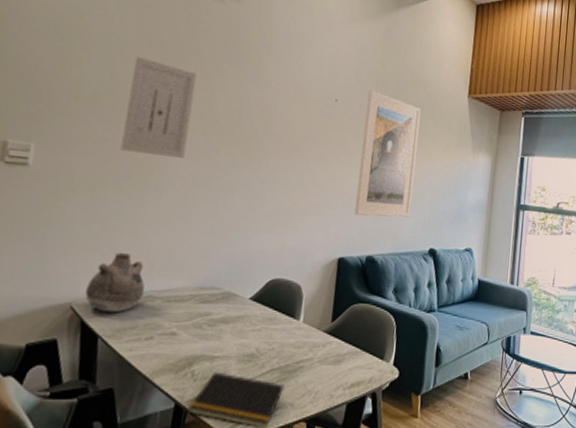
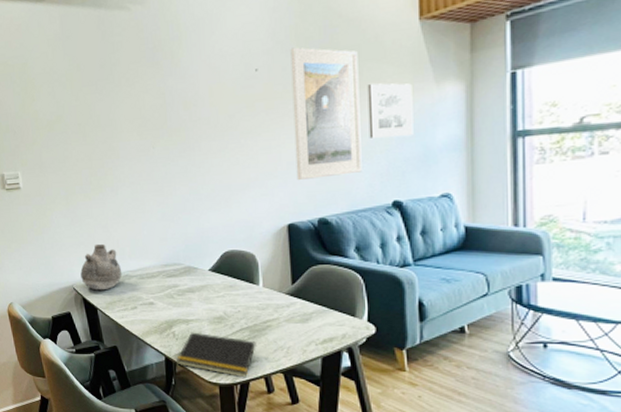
wall art: present [120,55,197,158] -> none [71,82,128,164]
wall art: none [419,140,456,192] -> present [367,83,414,138]

